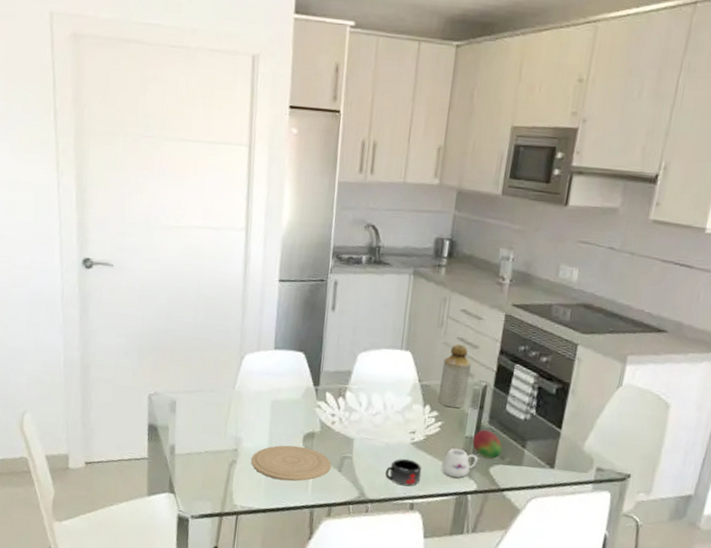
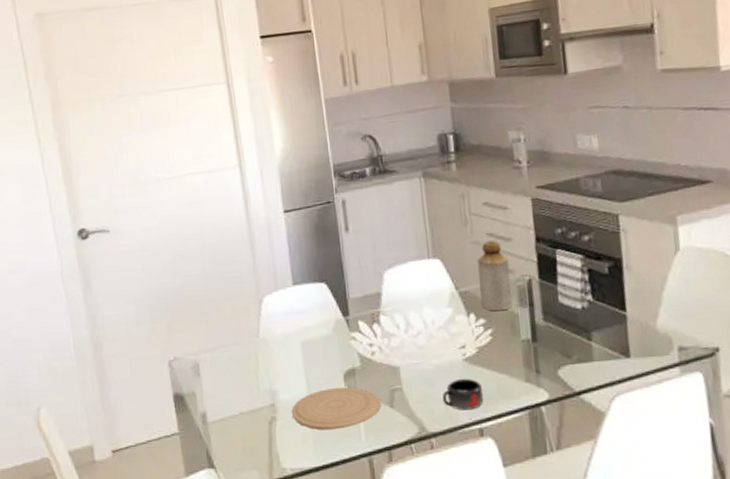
mug: present [441,448,478,478] -> none [503,355,542,389]
fruit: present [472,429,502,459] -> none [530,328,567,360]

